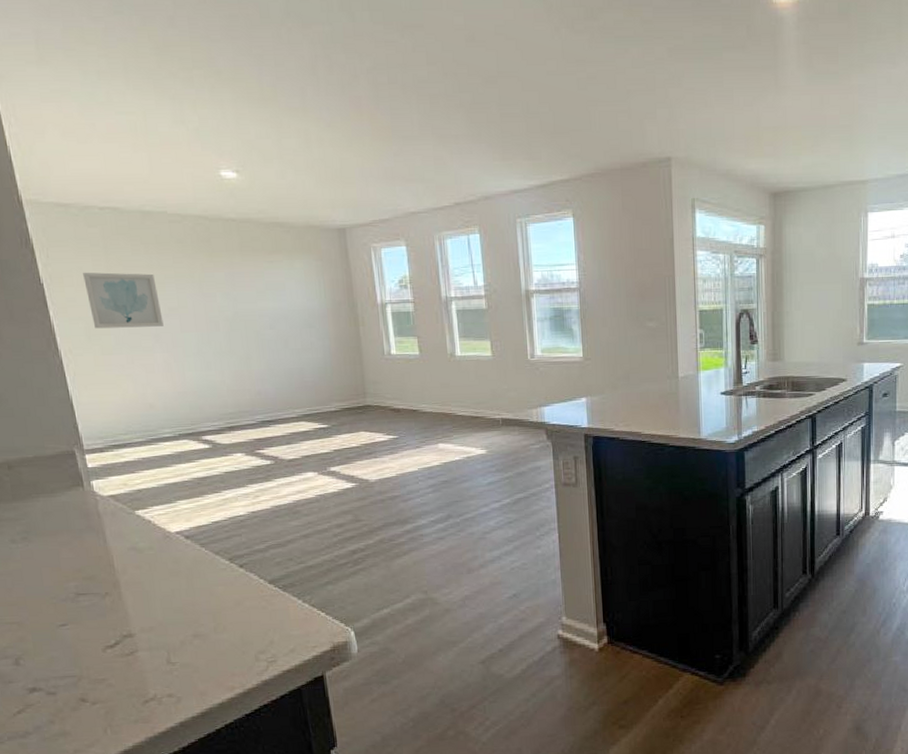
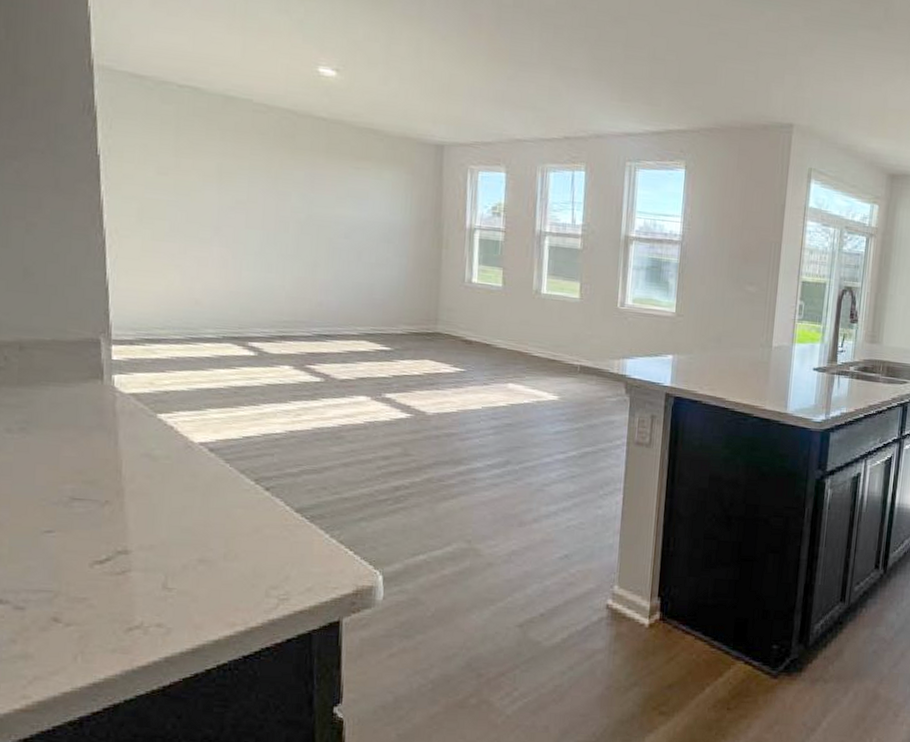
wall art: present [83,272,164,329] -> none [146,149,228,219]

